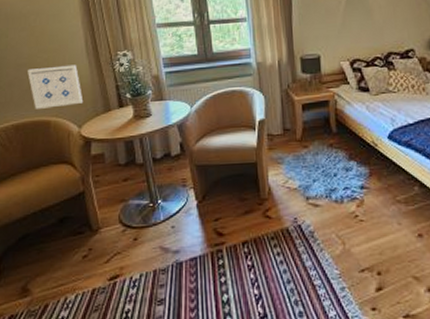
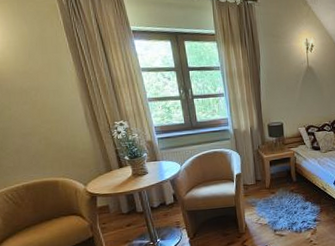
wall art: present [28,64,84,109] -> none [33,133,87,172]

